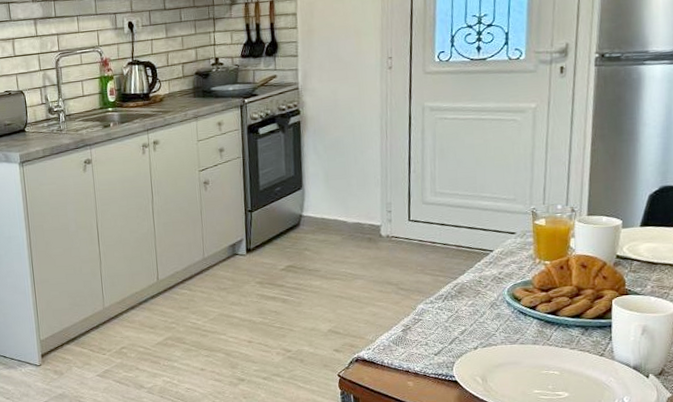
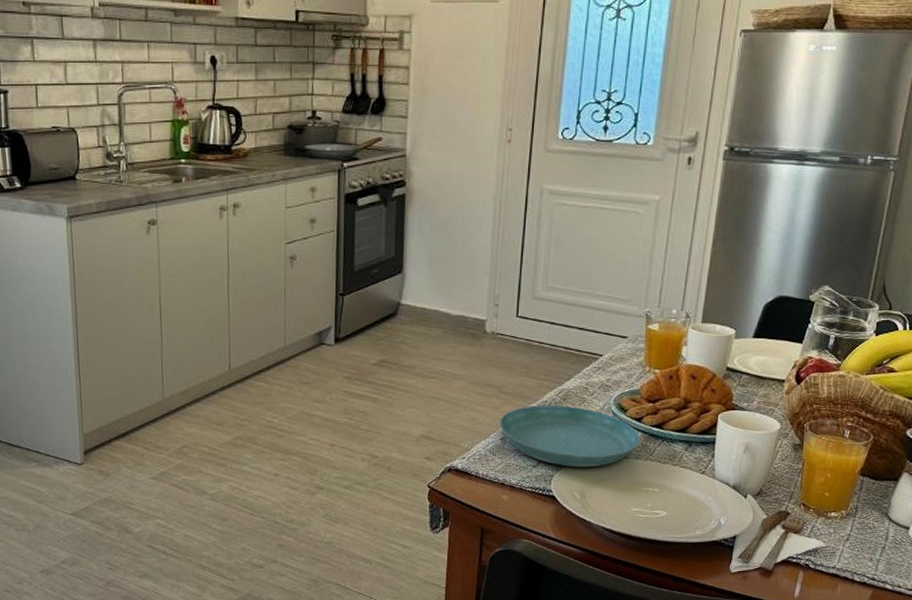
saucer: none [399,298,537,354] -> present [499,405,641,467]

